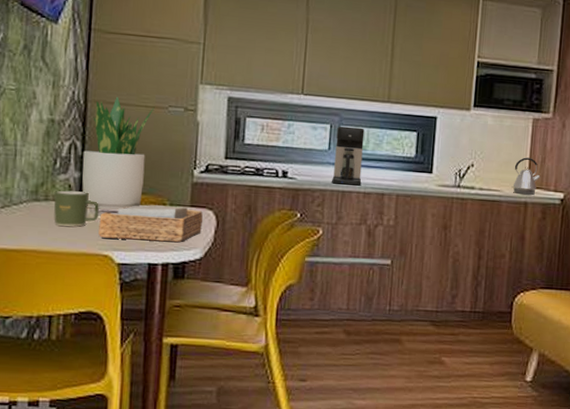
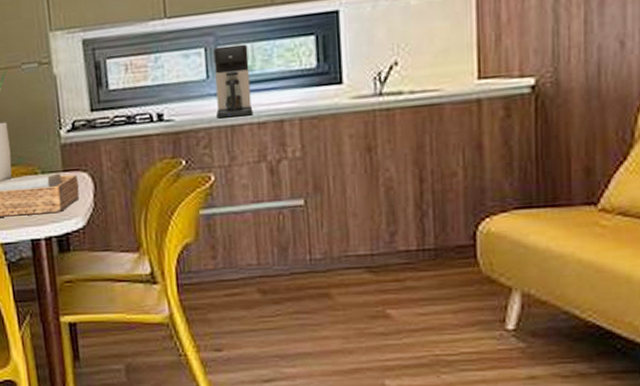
kettle: present [510,157,541,196] -> none [453,38,497,91]

